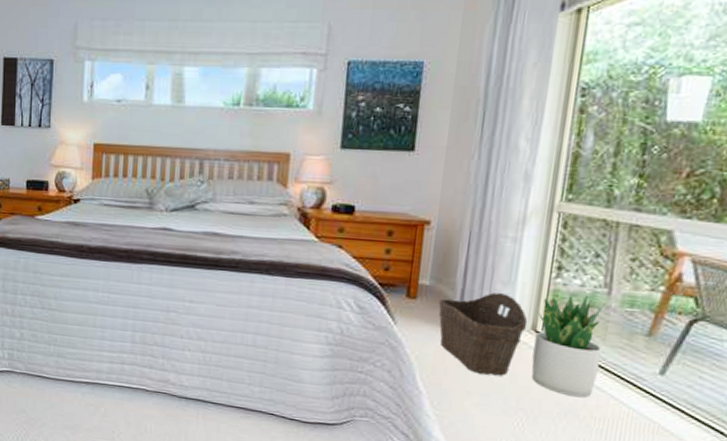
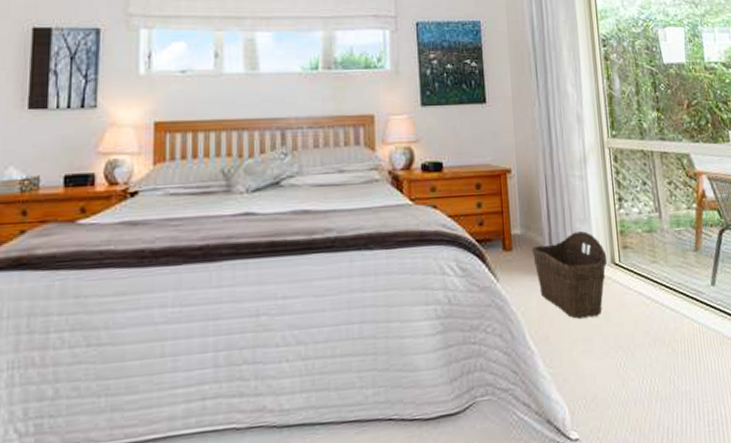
planter: present [531,295,607,398] -> none [611,221,670,324]

